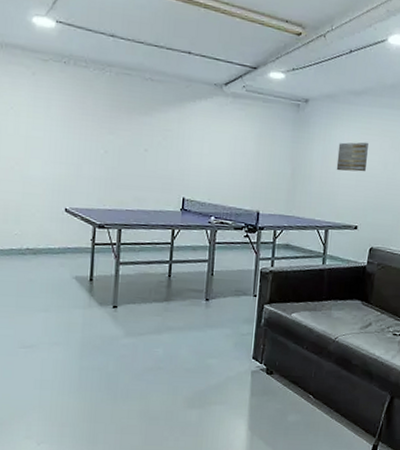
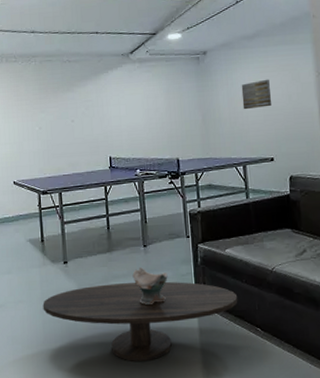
coffee table: none [81,335,296,418] -> present [42,281,238,361]
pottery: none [188,322,227,362] -> present [132,268,168,306]

